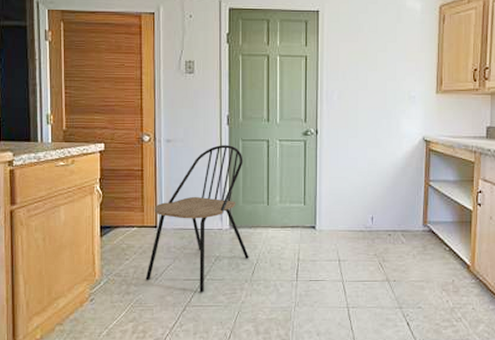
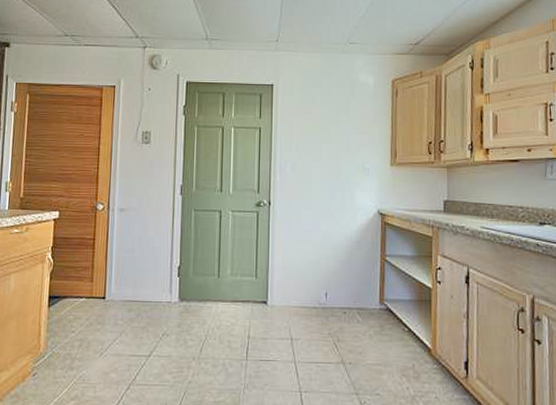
dining chair: present [145,145,249,293] -> none [90,215,198,370]

